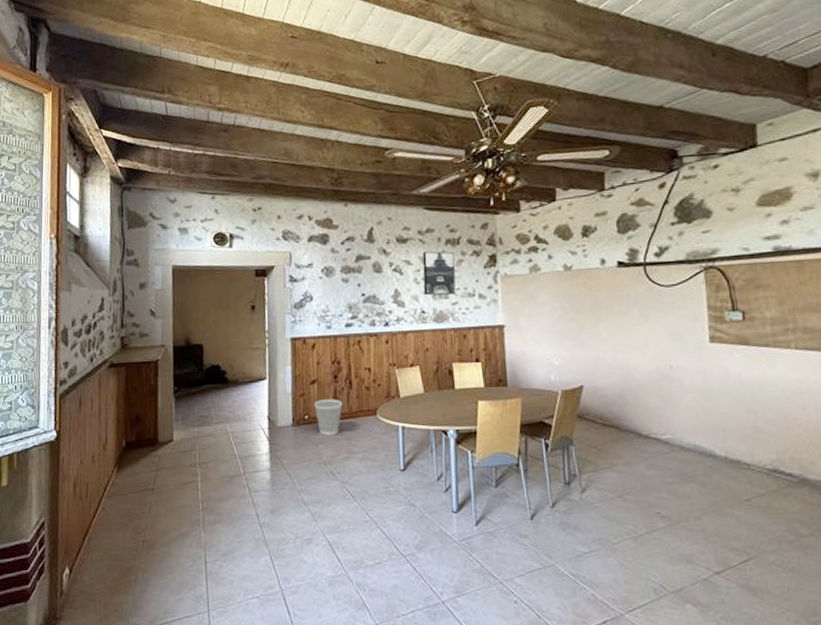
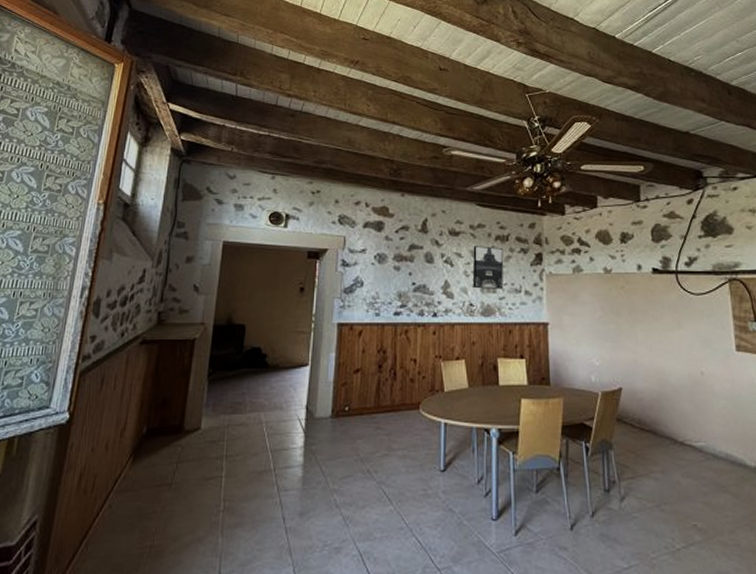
wastebasket: present [314,399,343,435] -> none [356,390,386,429]

